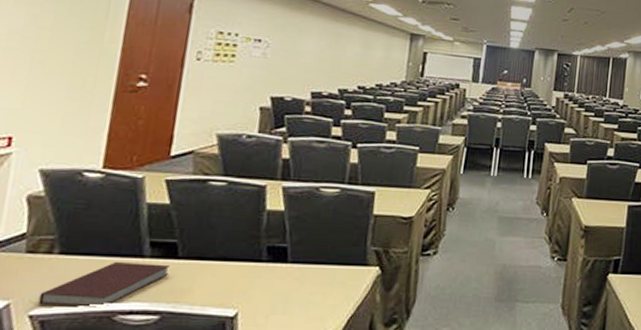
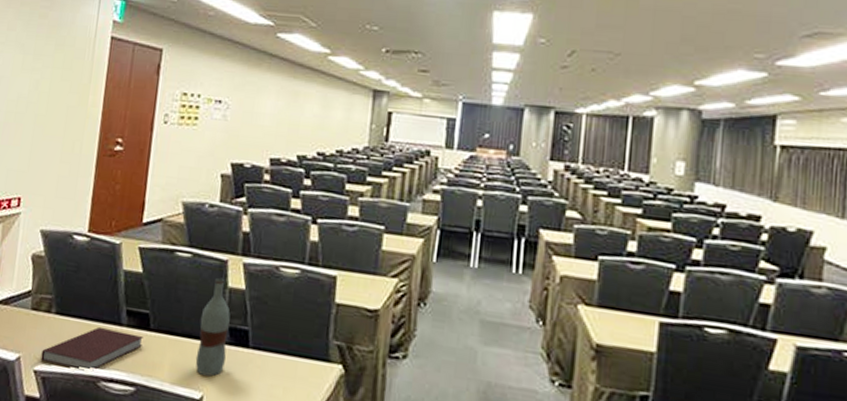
bottle: none [229,202,269,294] -> present [195,277,231,377]

